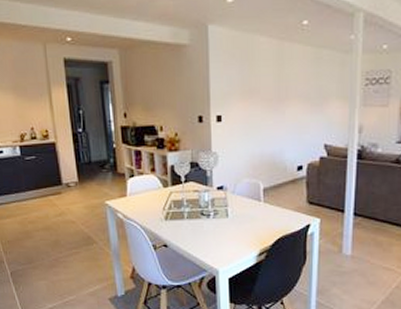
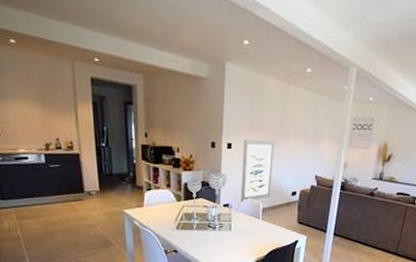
wall art: none [235,108,272,182] -> present [240,139,275,202]

